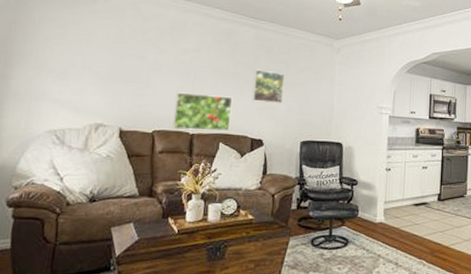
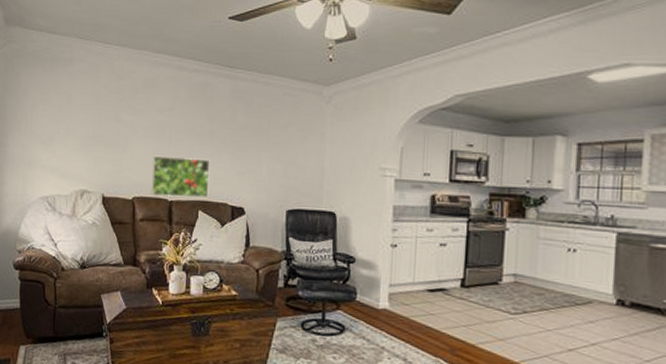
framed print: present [252,69,285,104] -> none [230,127,266,166]

